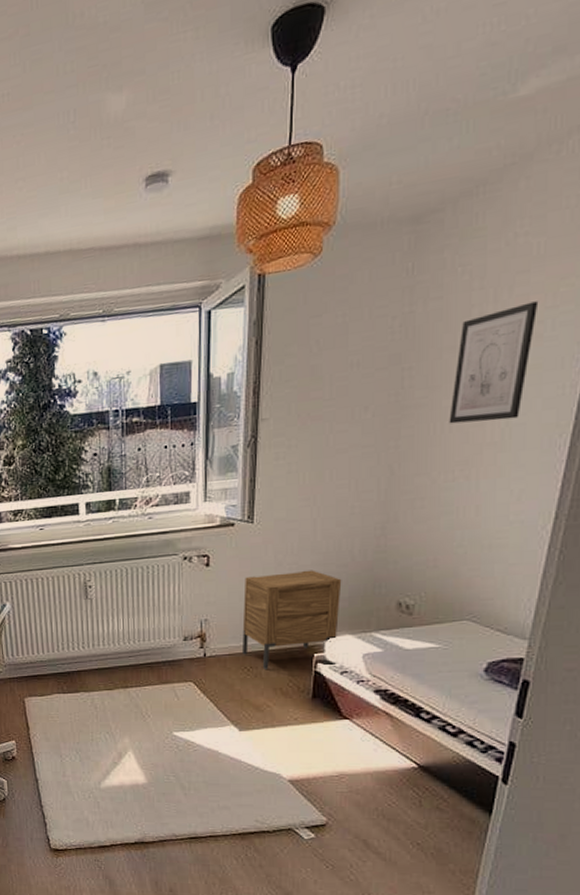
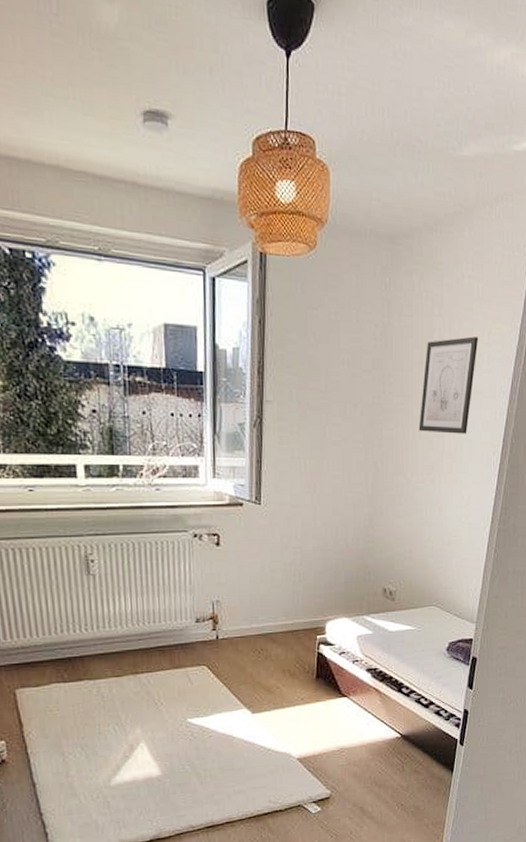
nightstand: present [241,570,342,669] -> none [252,555,339,651]

